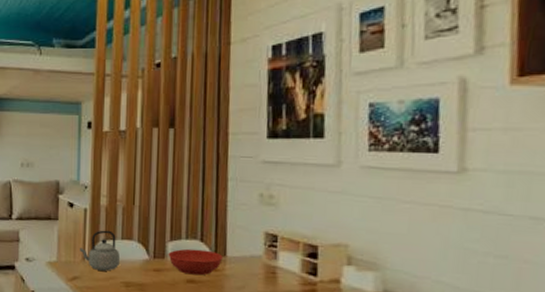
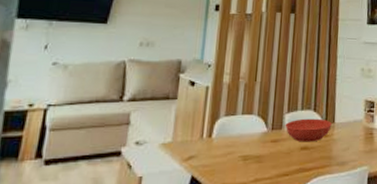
teapot: present [80,230,120,271] -> none [198,106,239,147]

